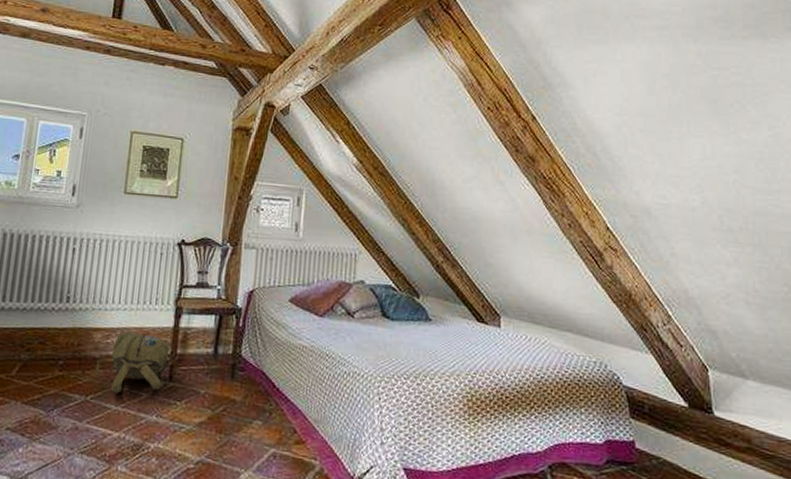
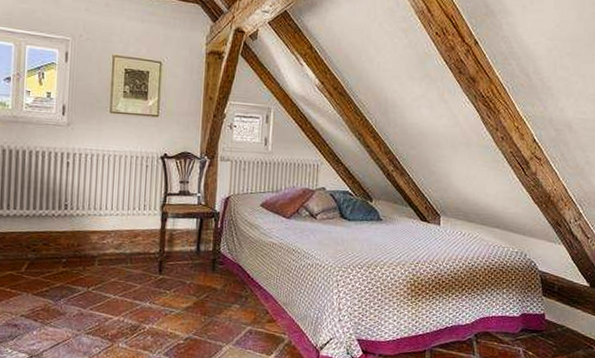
backpack: present [110,332,170,394] -> none [108,234,159,285]

